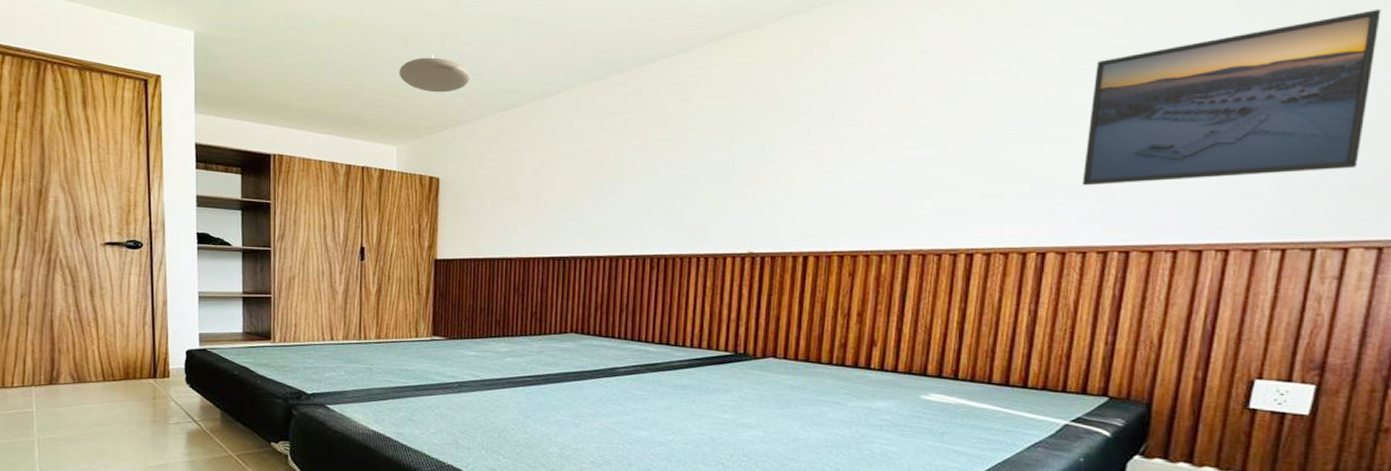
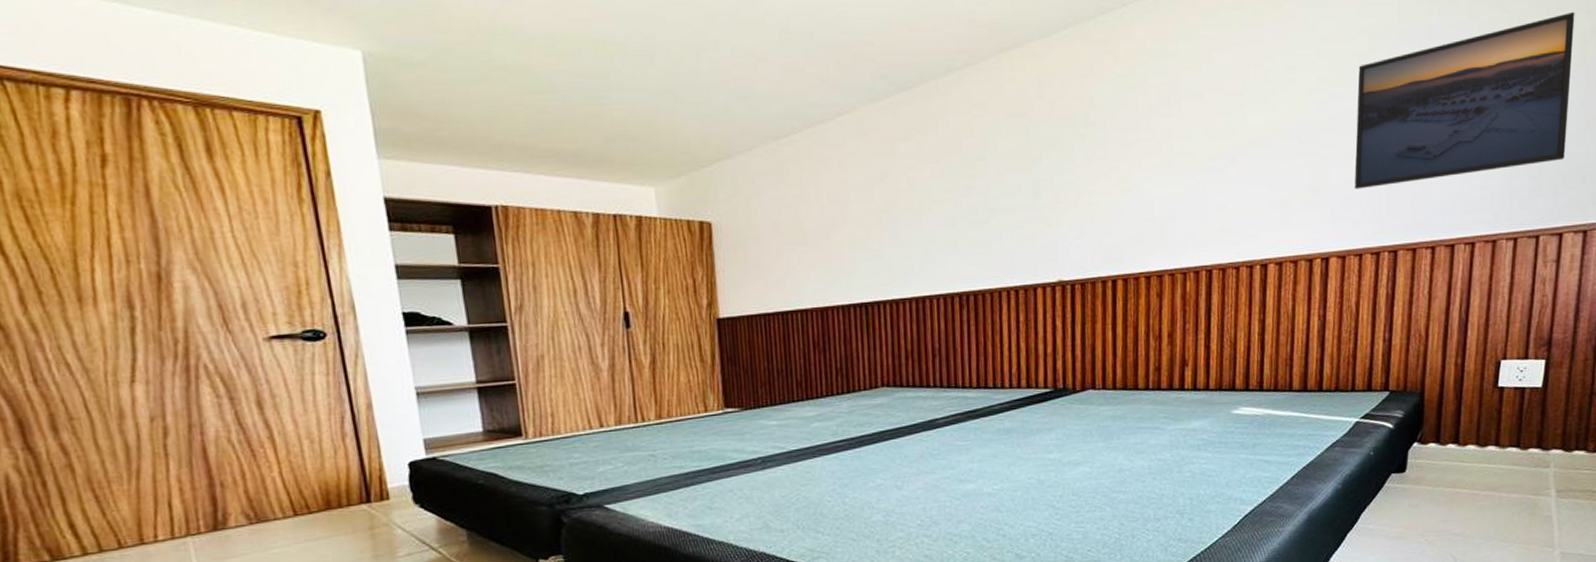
ceiling light: present [399,55,471,93] -> none [646,74,736,121]

